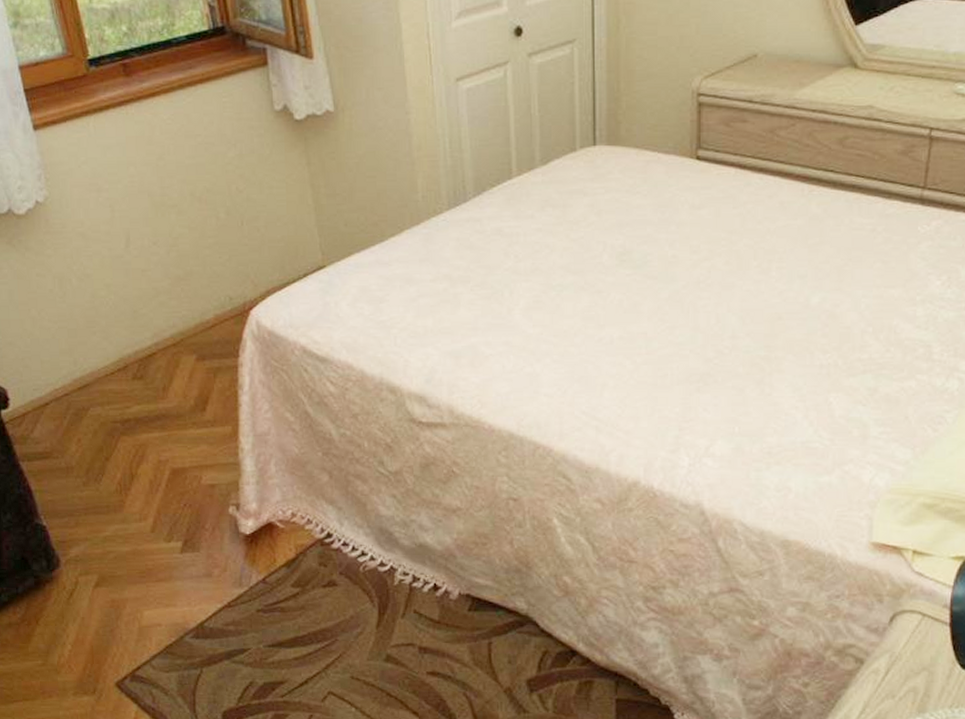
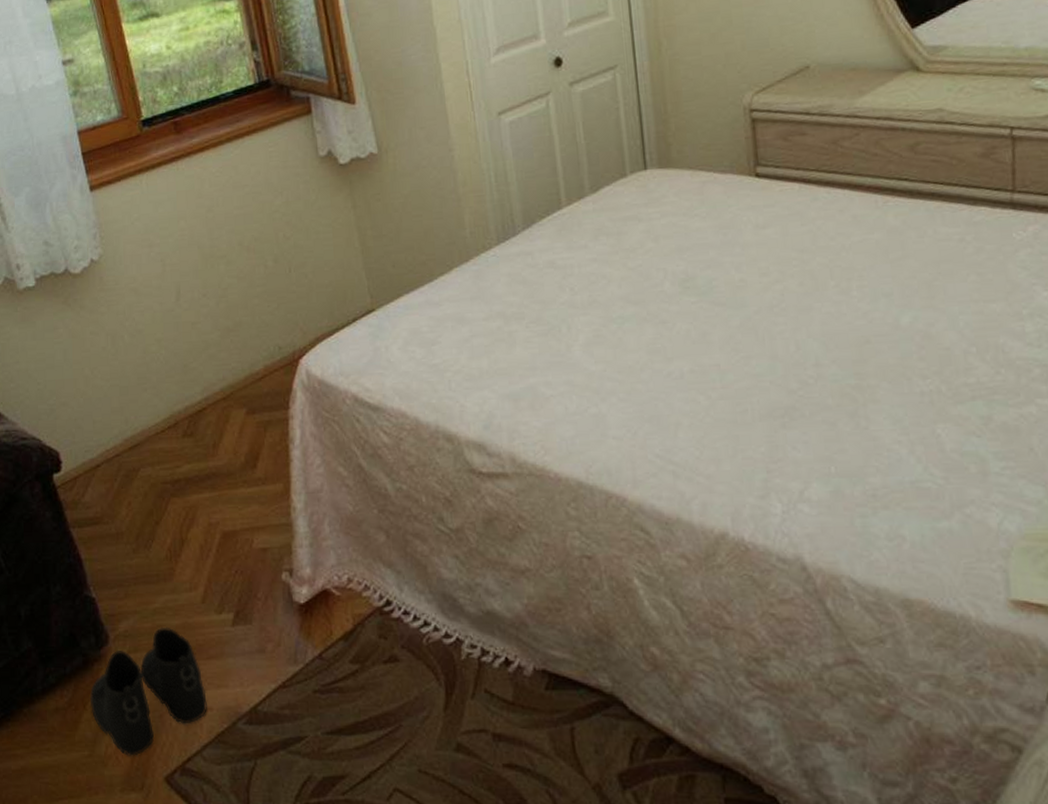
boots: none [42,553,156,665] -> present [89,627,207,756]

